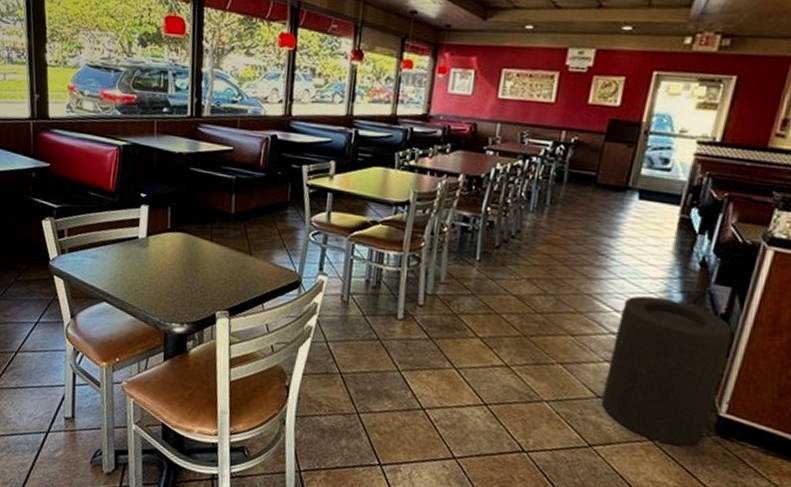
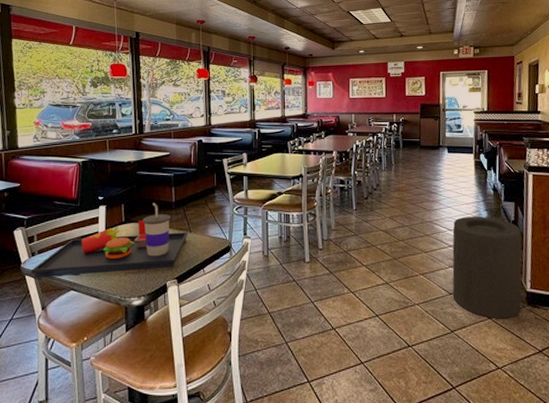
food tray: none [60,210,248,296] -> present [31,202,188,278]

